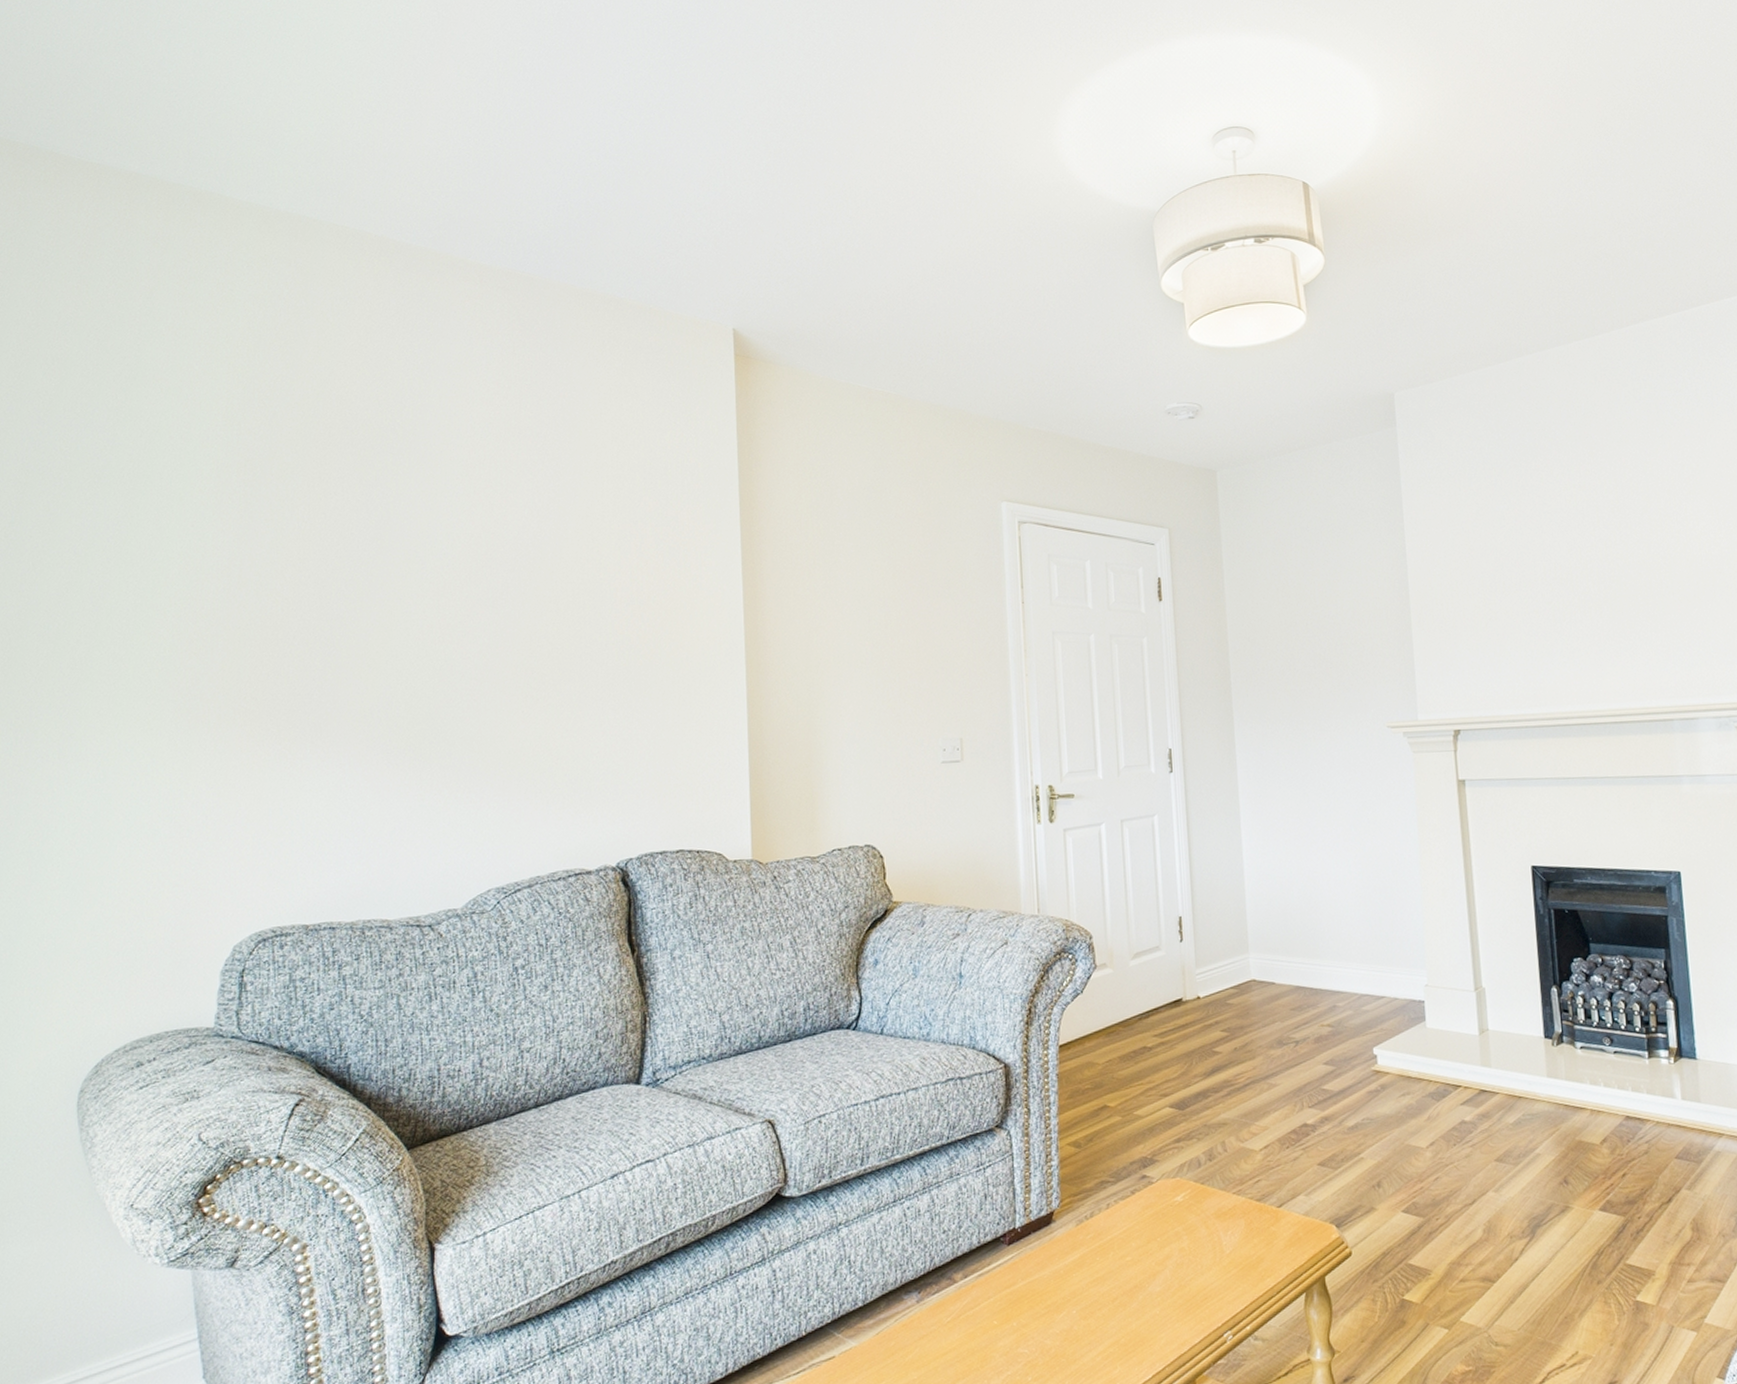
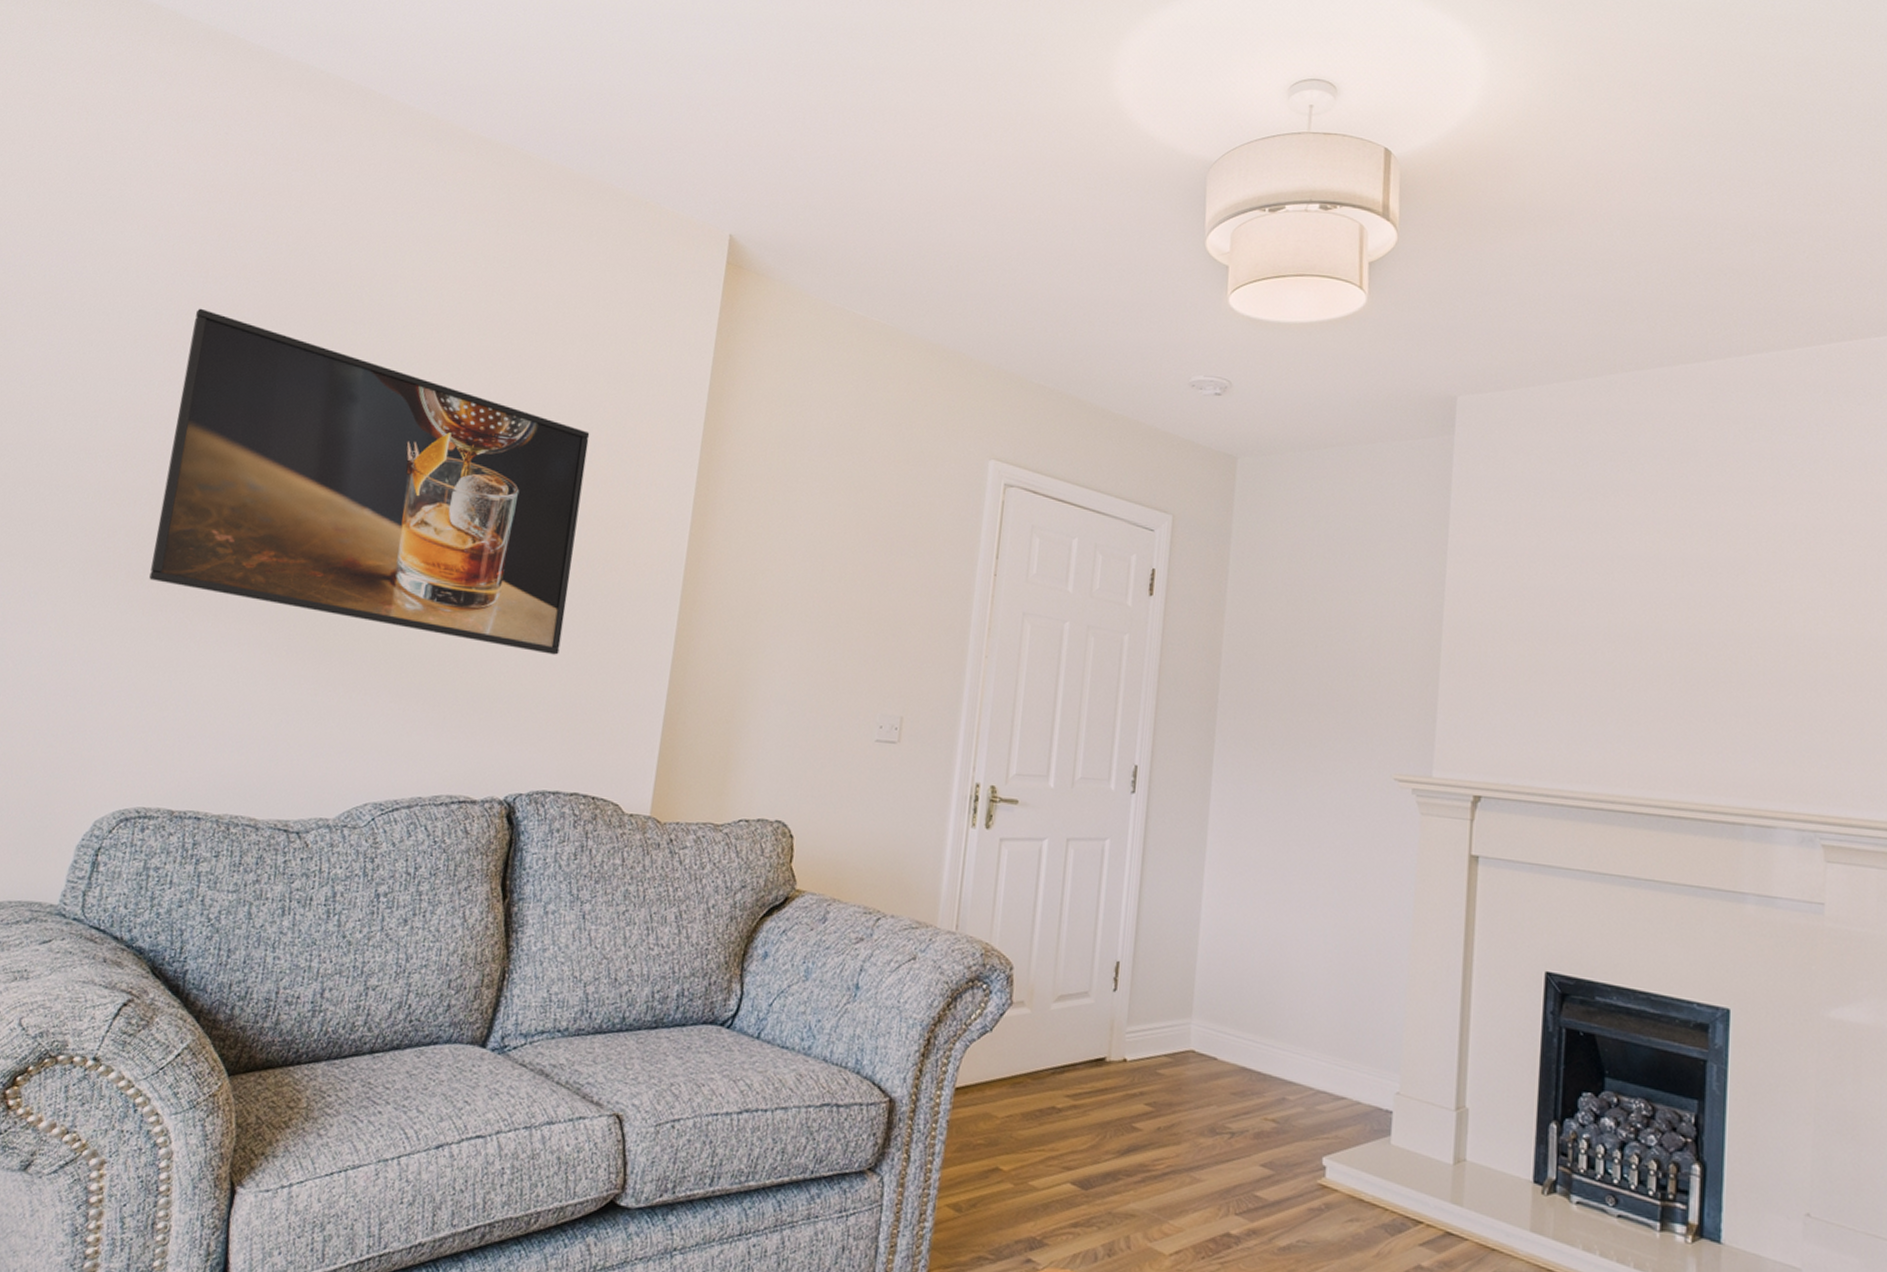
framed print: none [236,459,643,731] -> present [149,308,590,655]

